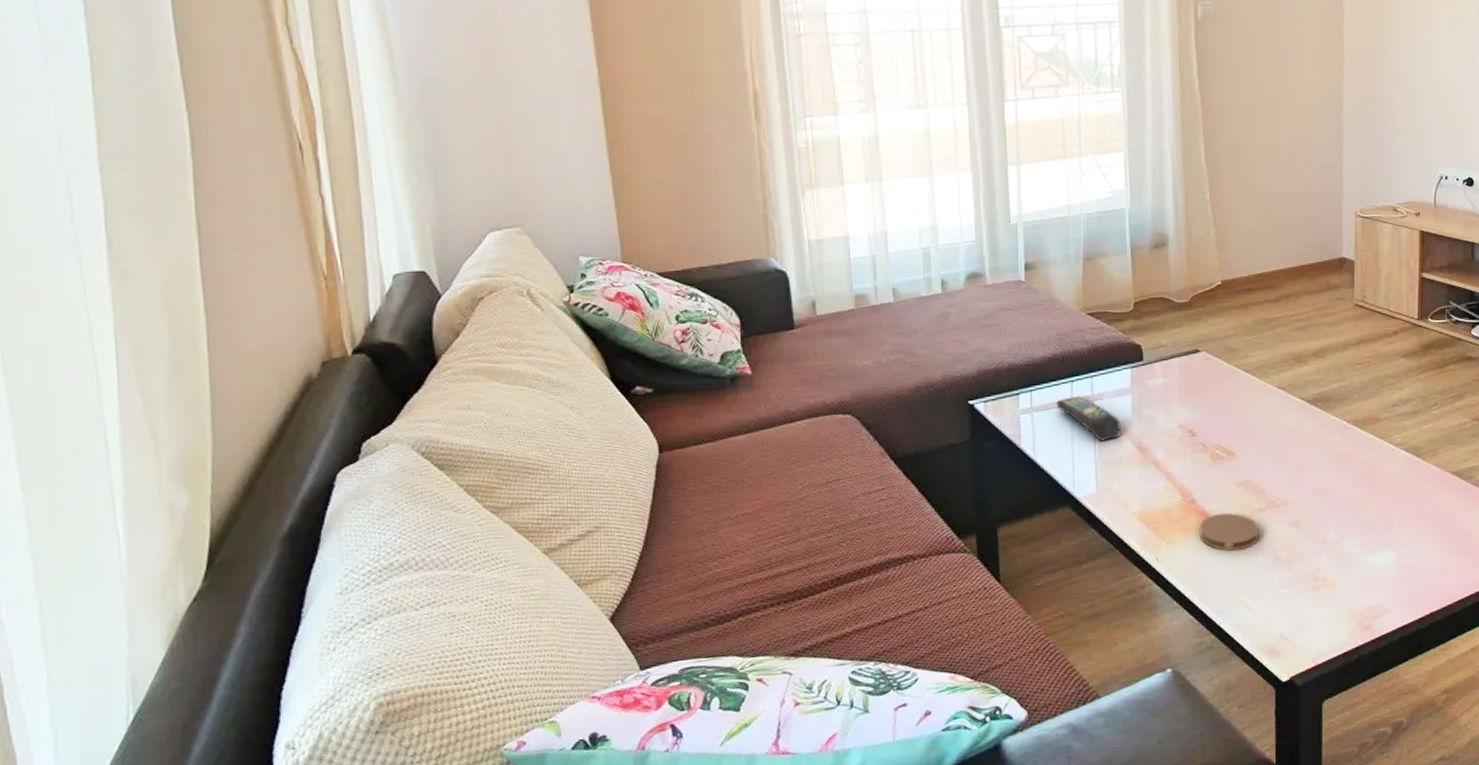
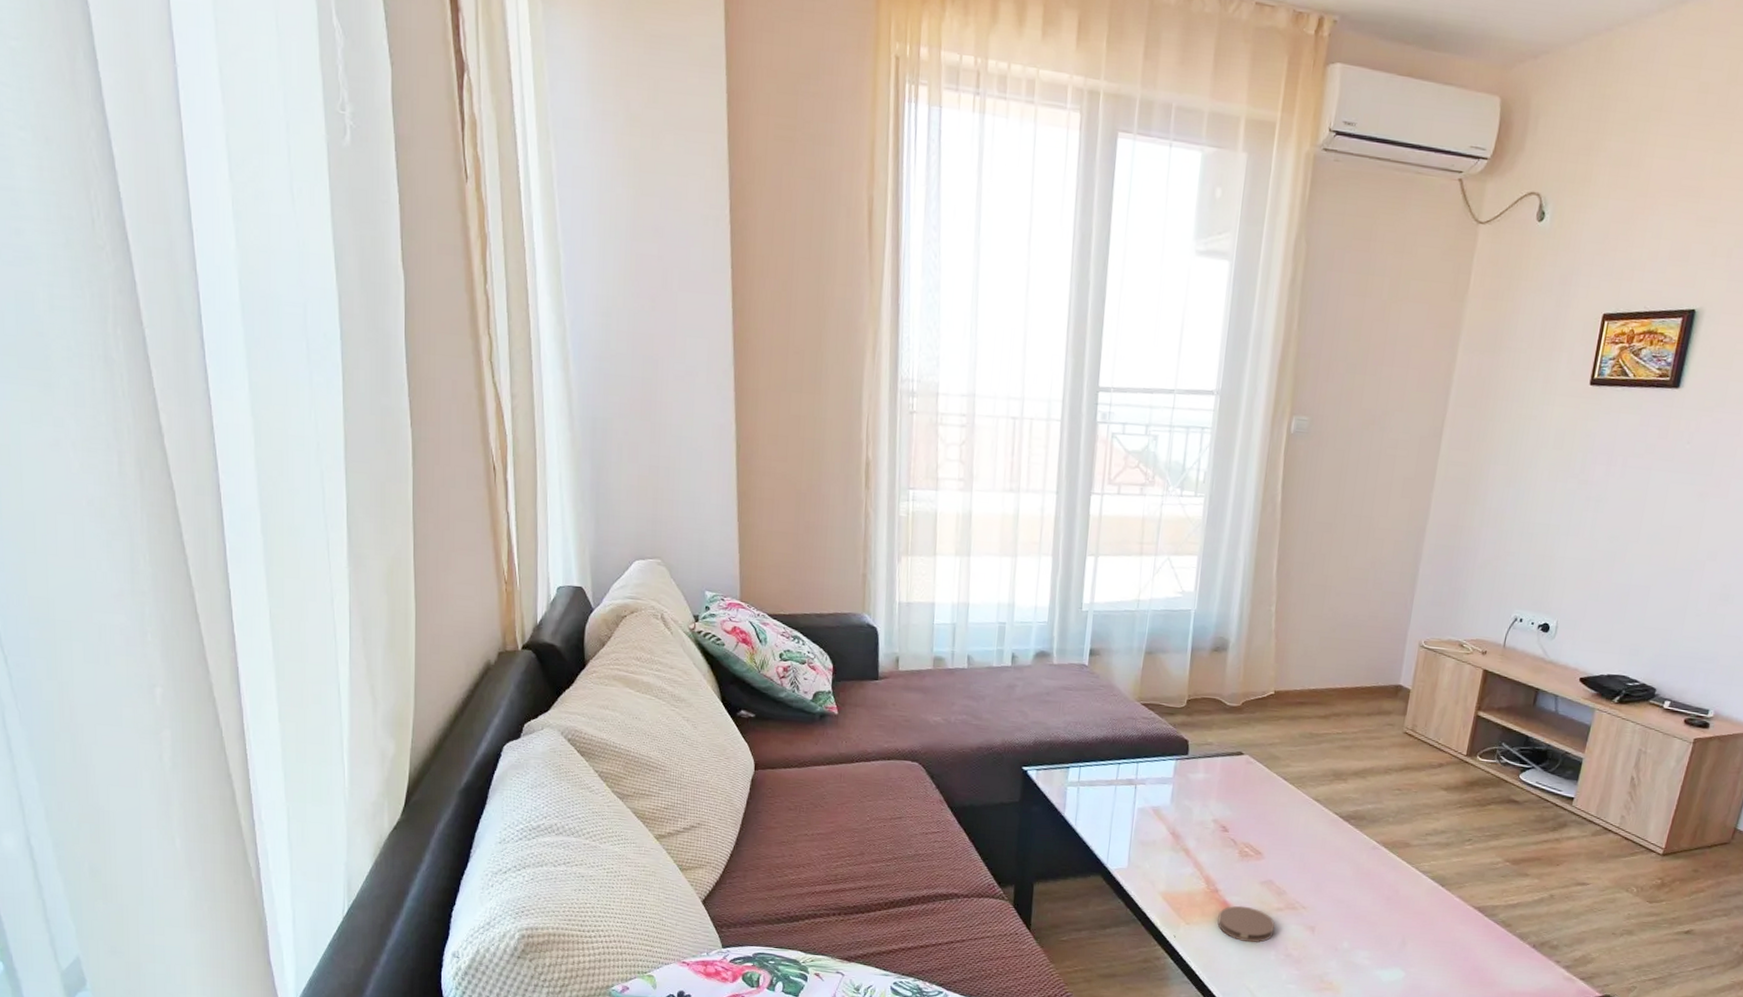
remote control: present [1056,396,1121,441] -> none [1102,777,1159,823]

